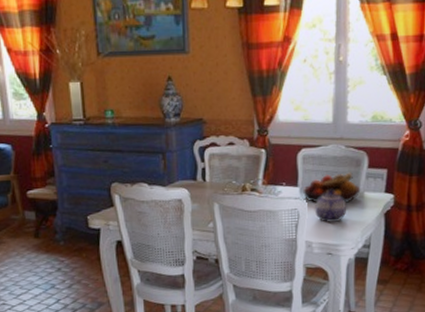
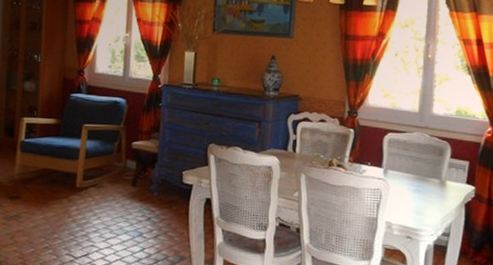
fruit bowl: present [303,172,360,203] -> none [387,159,442,189]
teapot: present [315,190,347,223] -> none [397,175,429,207]

